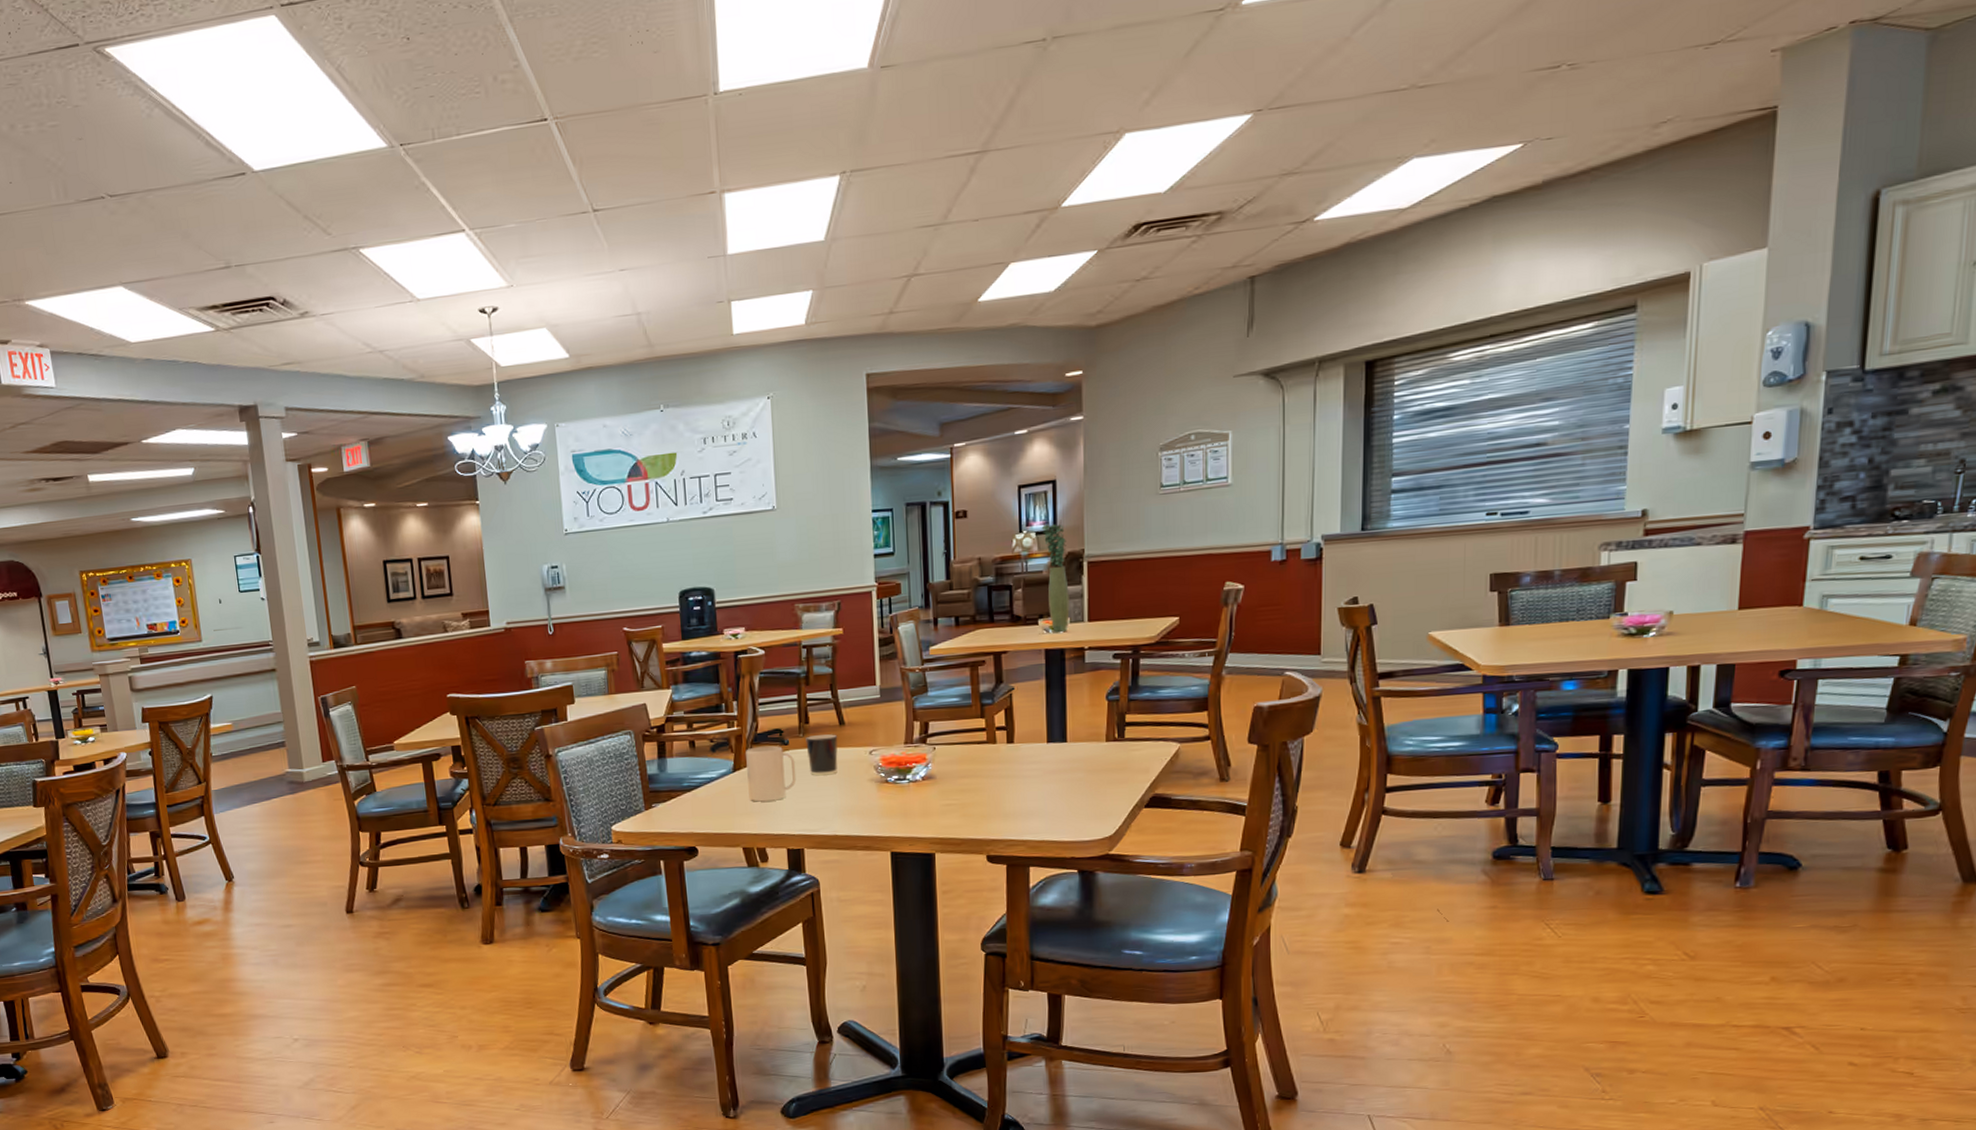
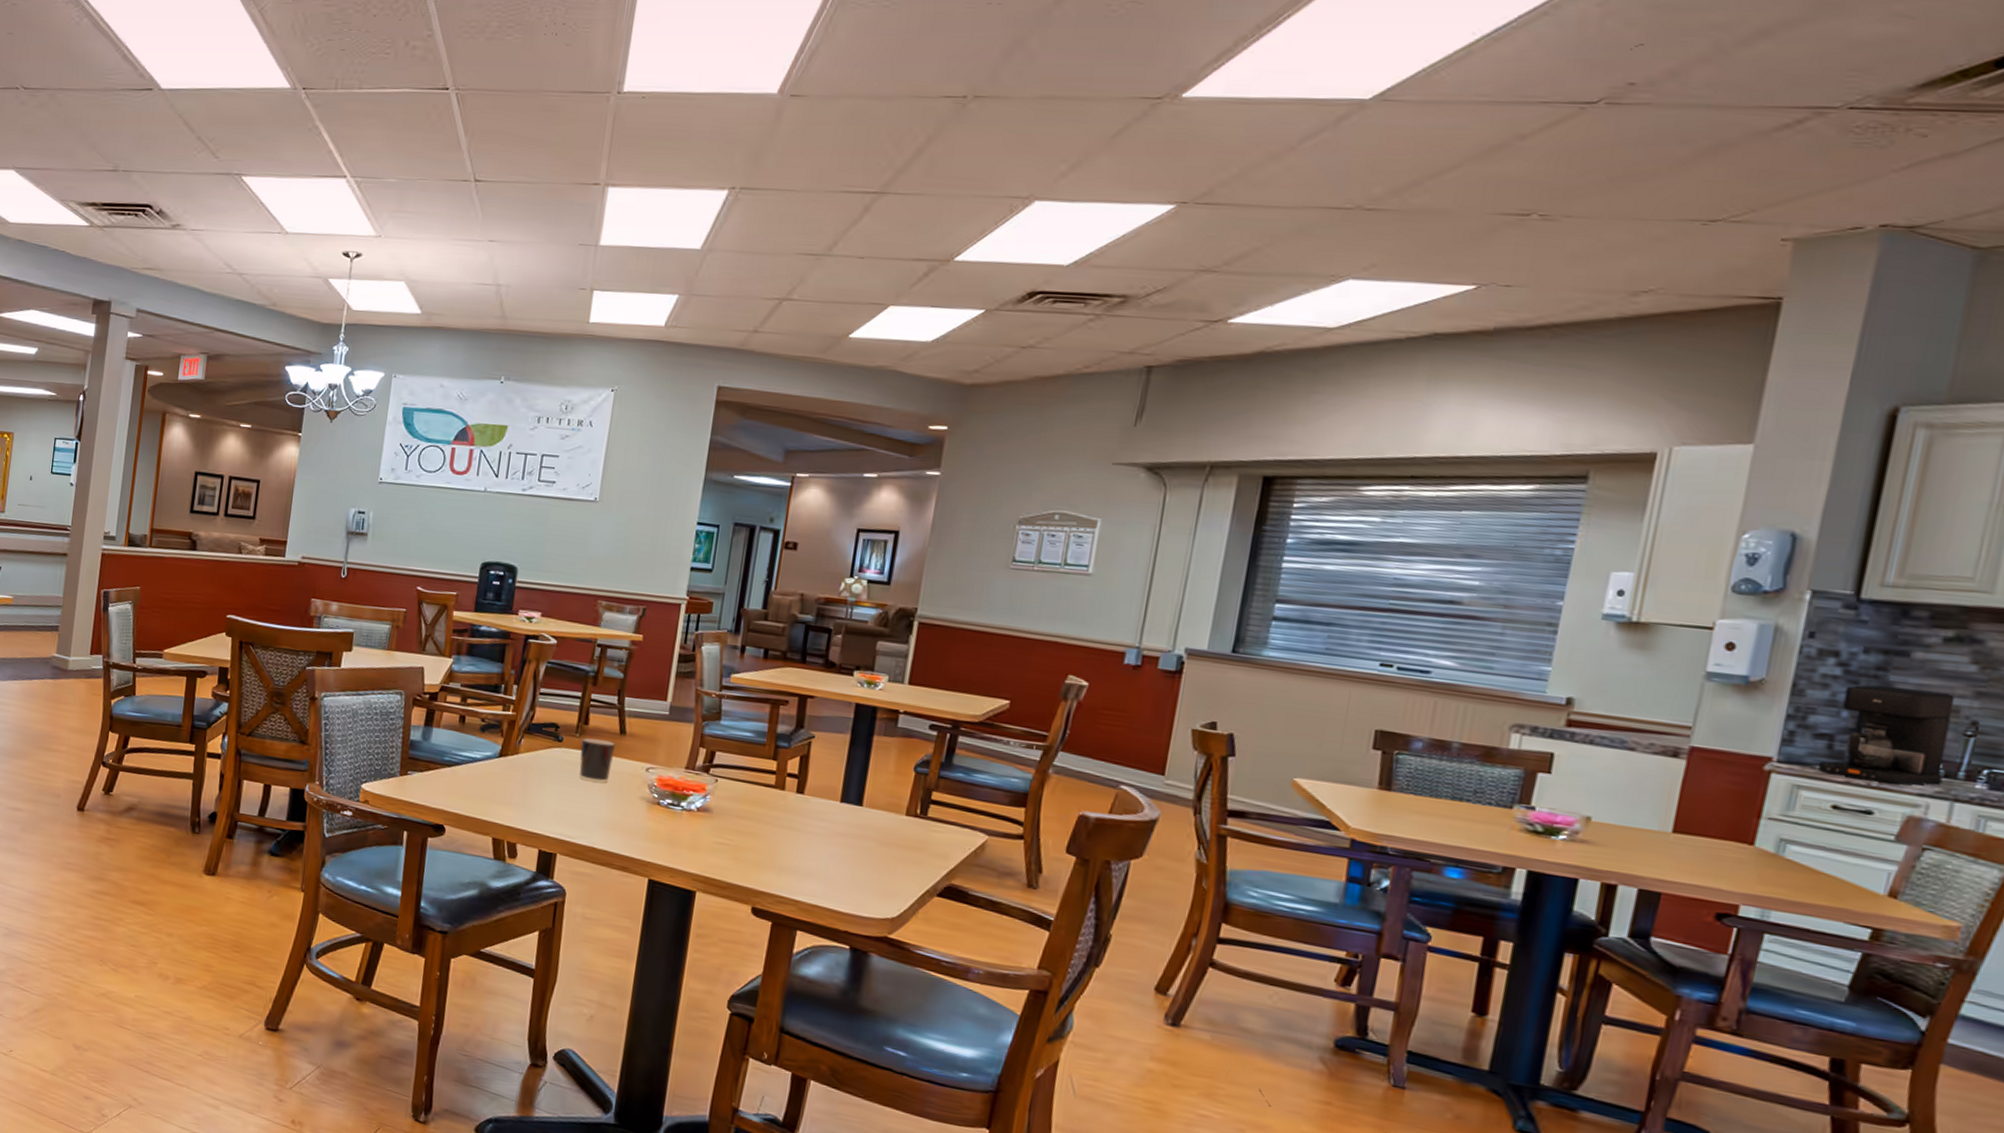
mug: present [746,745,797,802] -> none [510,736,566,797]
vase: present [1041,519,1070,633] -> none [867,569,900,691]
coffee maker: none [1846,439,1946,531] -> present [1818,685,1955,785]

